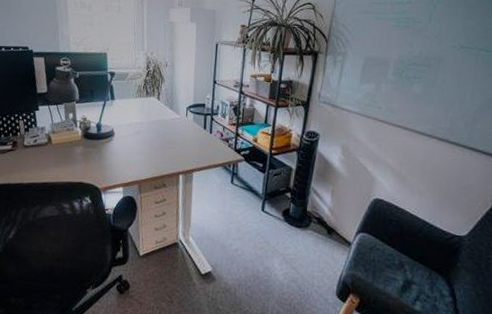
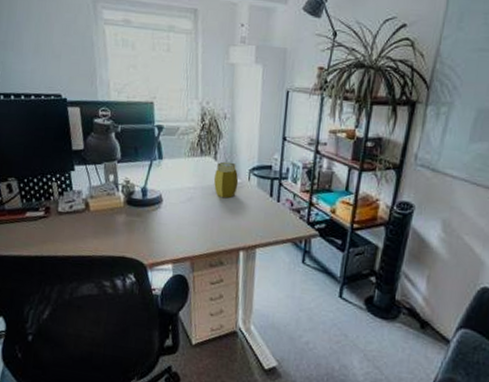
jar: none [157,101,178,131] -> present [214,161,239,199]

